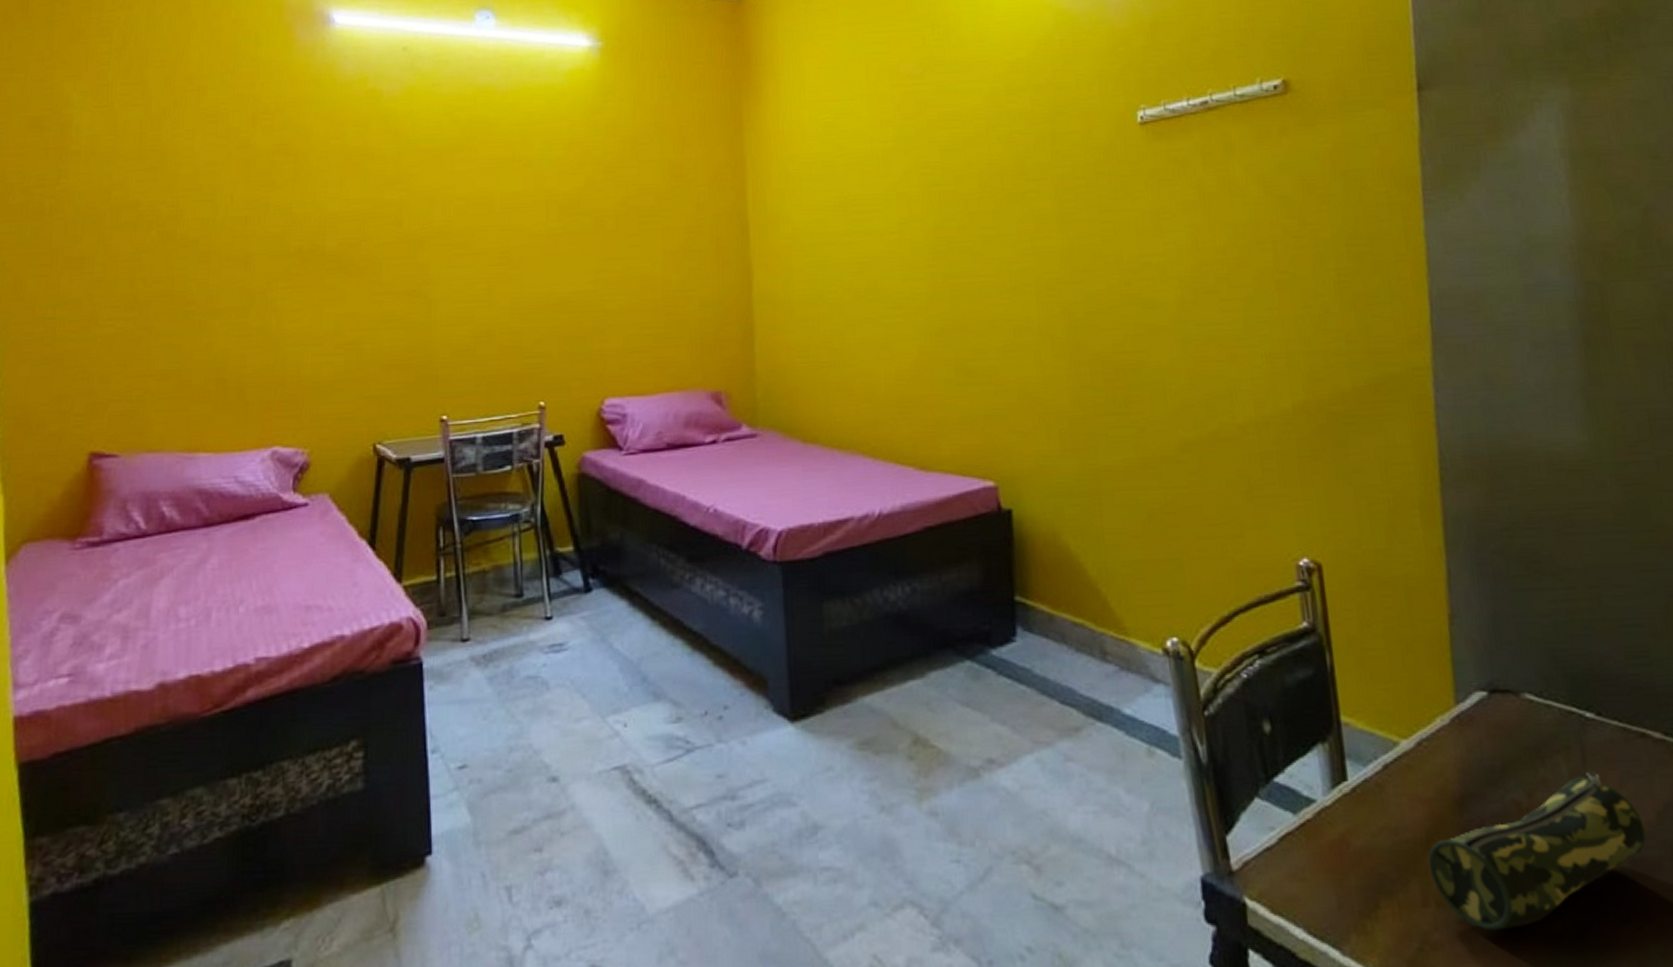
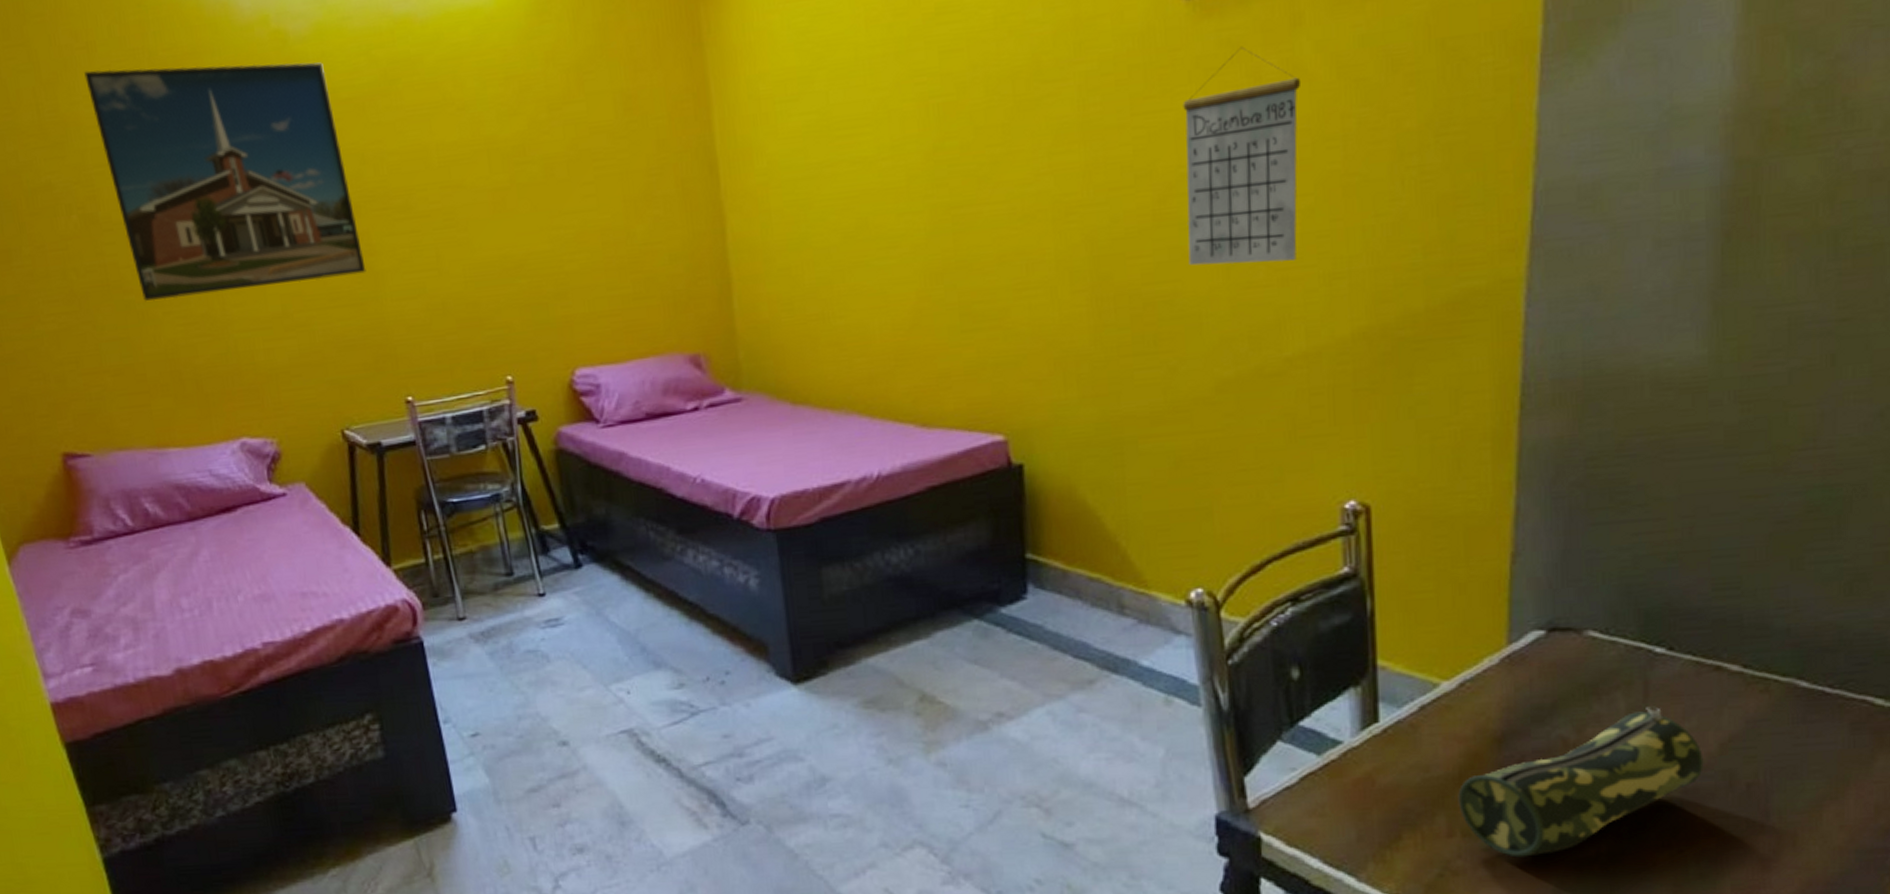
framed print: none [191,109,421,313] -> present [84,62,366,302]
calendar: none [1141,164,1242,341] -> present [1183,46,1302,266]

